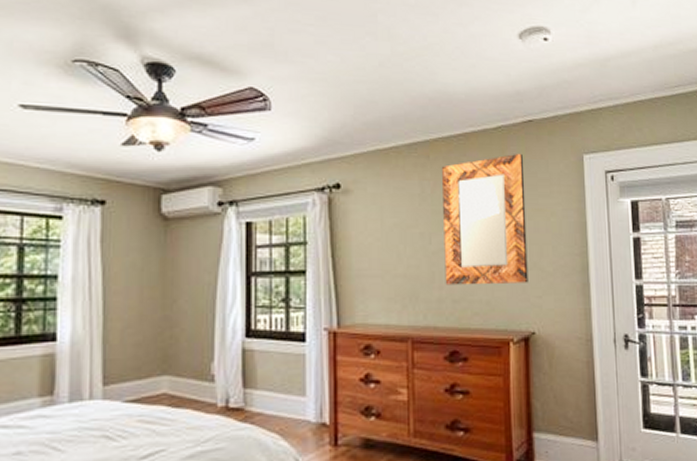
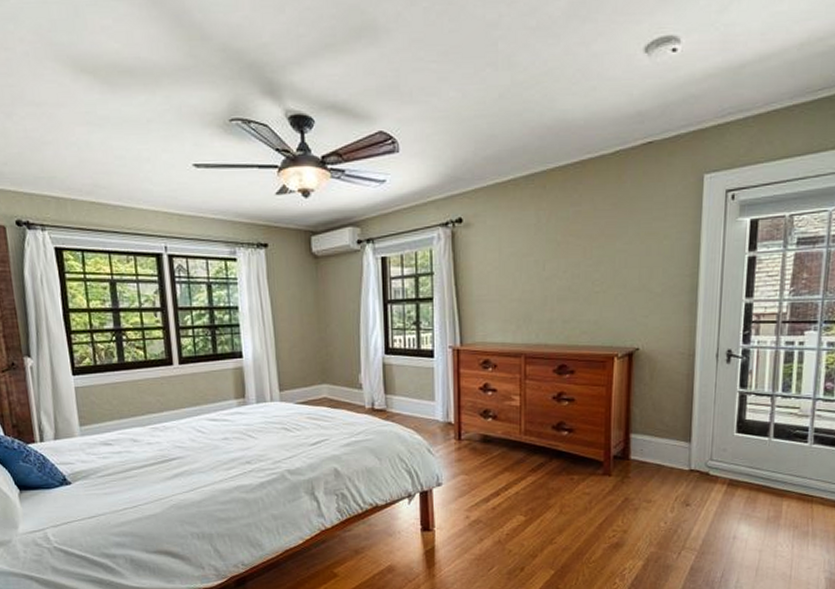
home mirror: present [442,153,528,285] -> none [556,177,640,308]

